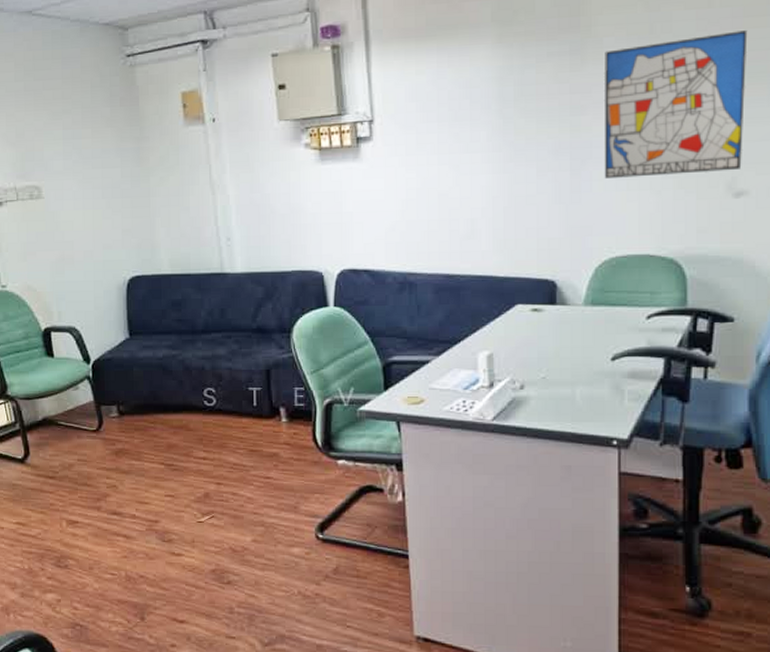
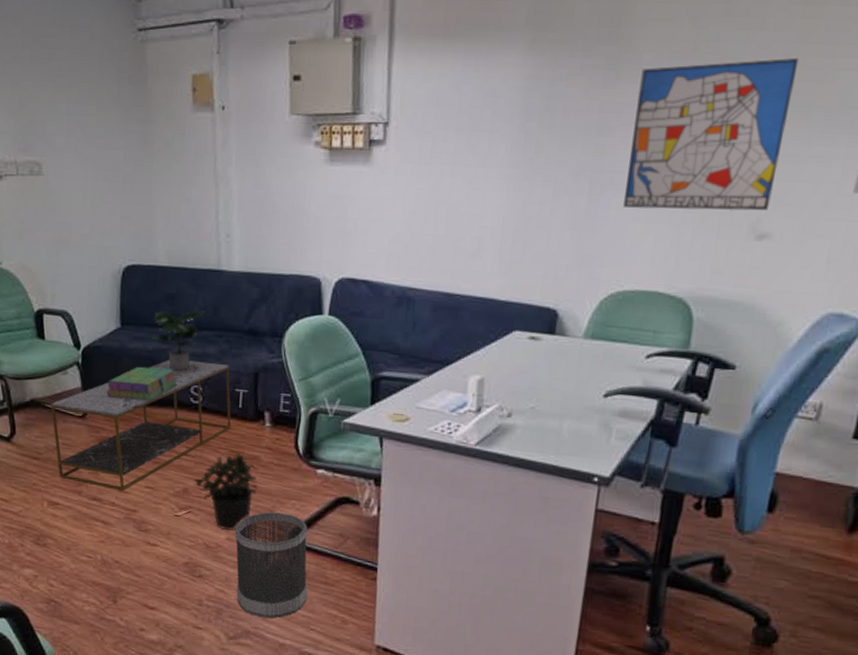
coffee table: none [64,364,248,501] -> present [51,360,231,490]
stack of books: none [119,374,190,408] -> present [106,366,178,401]
potted plant: none [160,314,212,375] -> present [151,310,205,371]
potted plant: none [213,452,280,532] -> present [193,453,258,531]
wastebasket: none [260,508,340,620] -> present [234,511,308,618]

